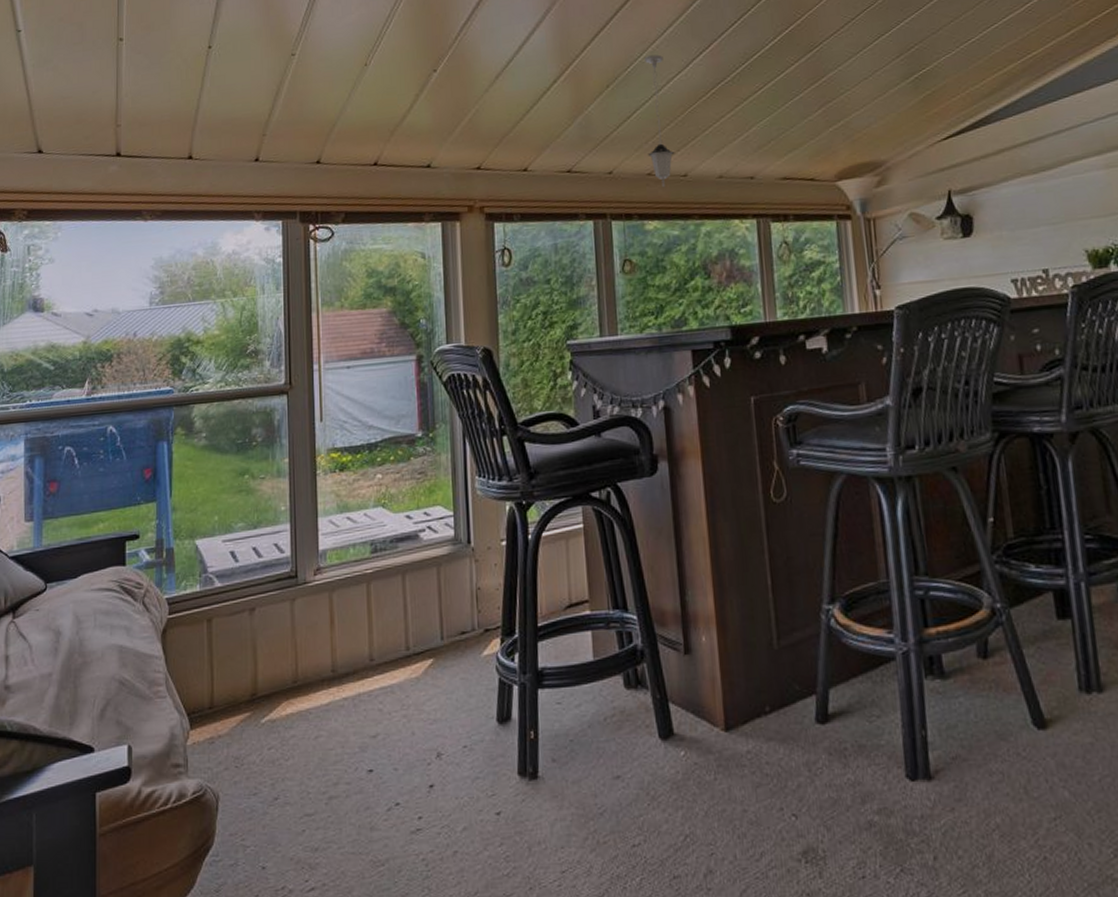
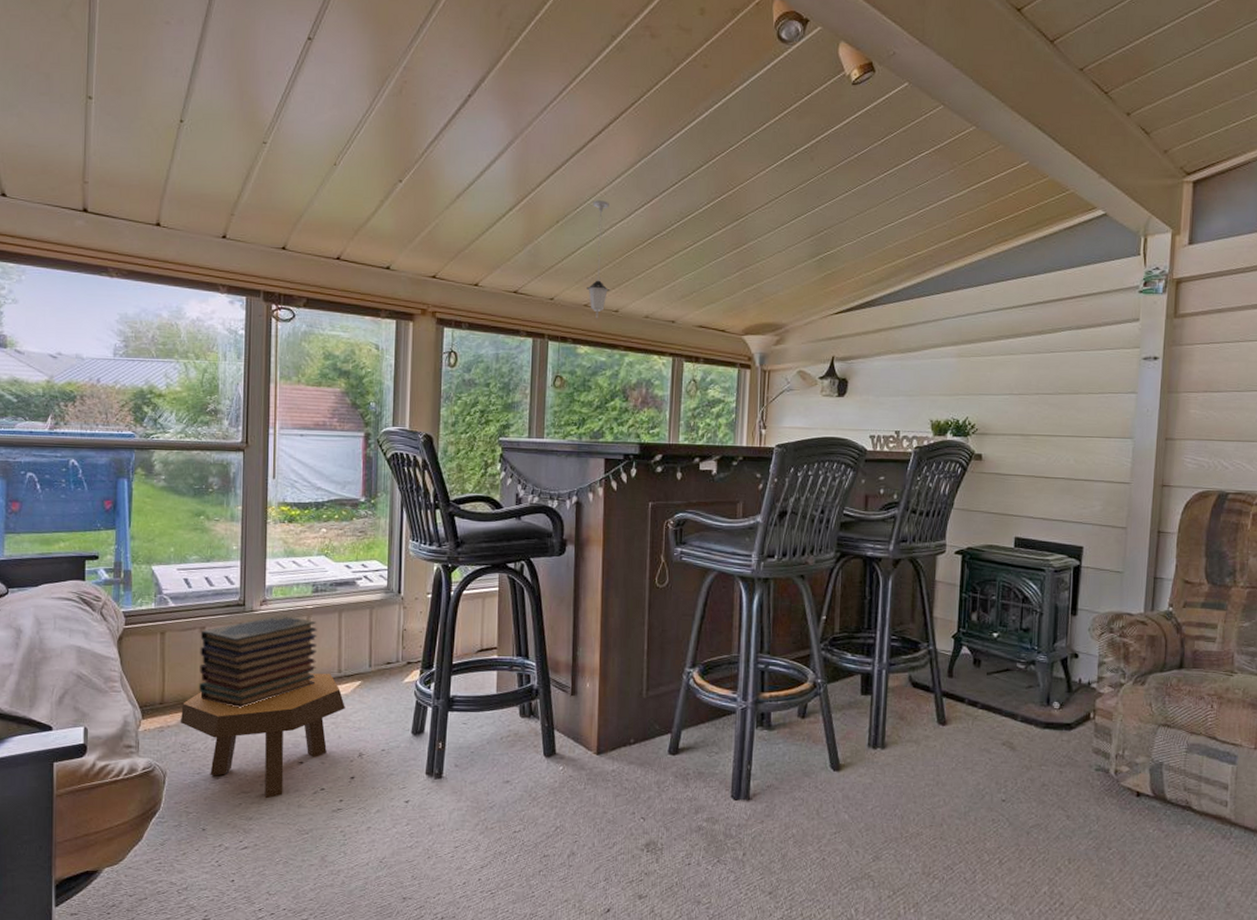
footstool: none [231,653,417,822] -> present [180,673,345,799]
book stack: none [250,584,381,706] -> present [199,615,317,708]

